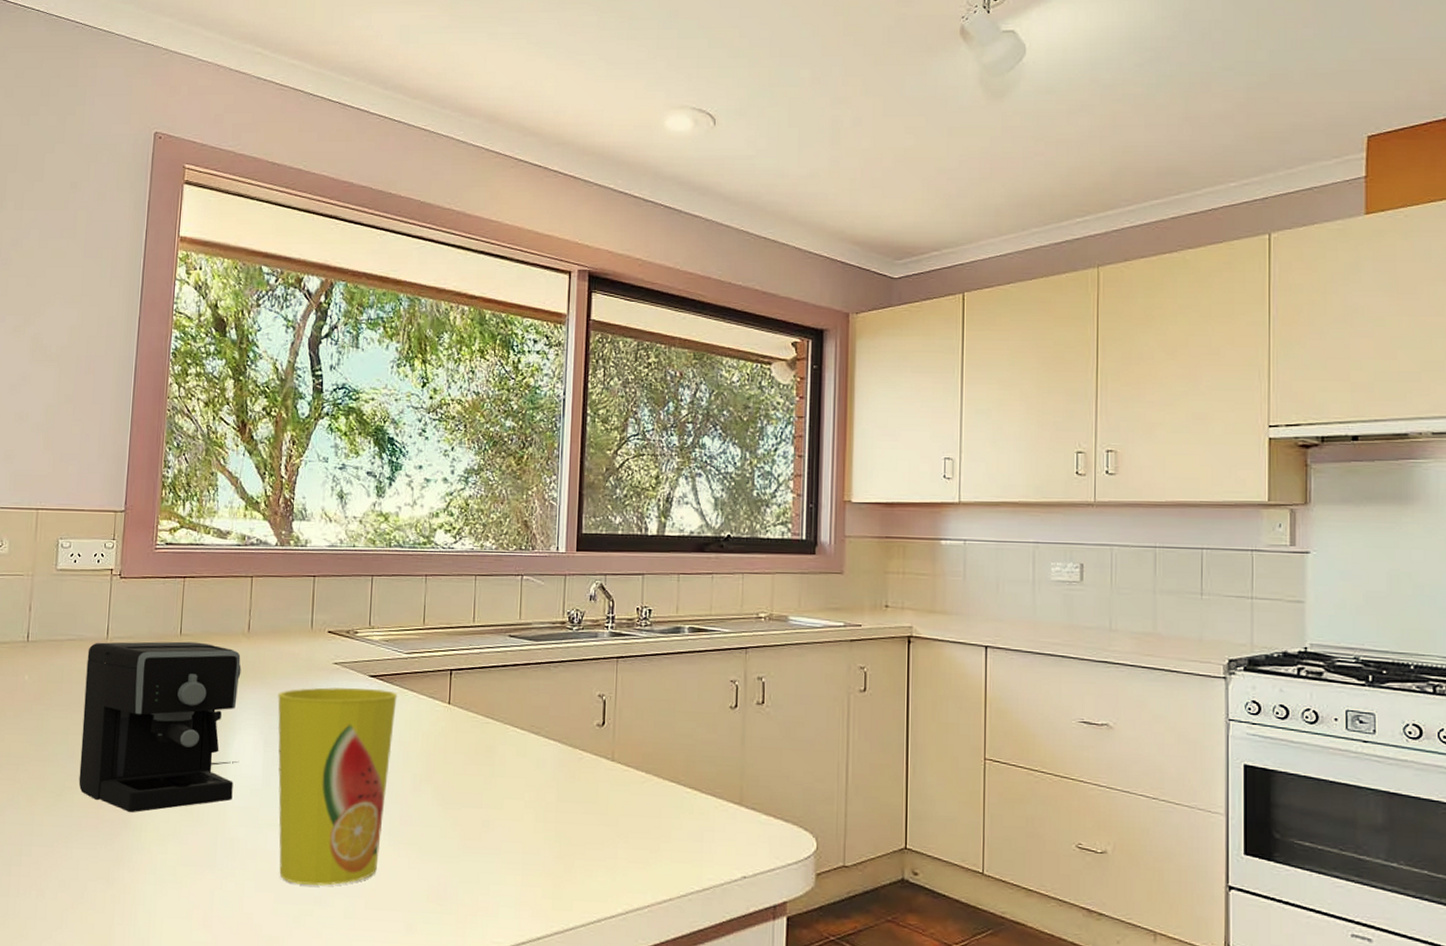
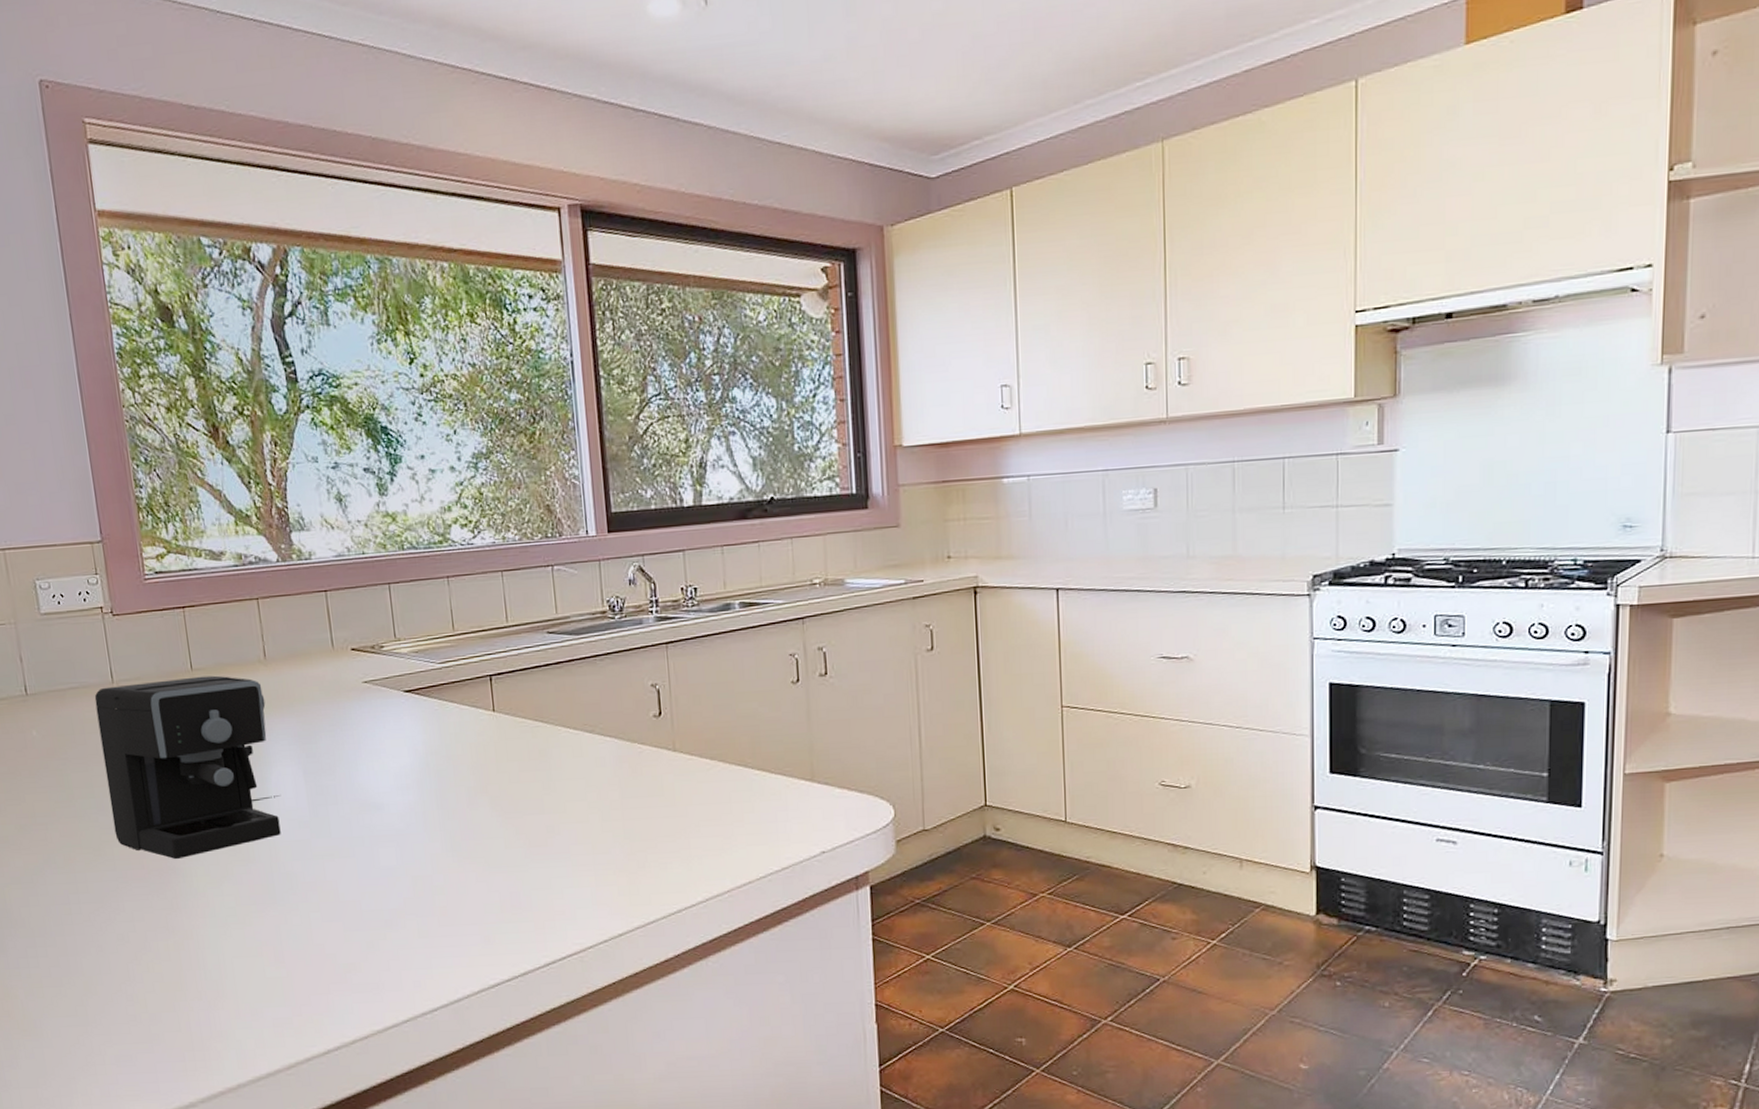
cup: present [277,687,398,886] -> none [309,703,445,910]

